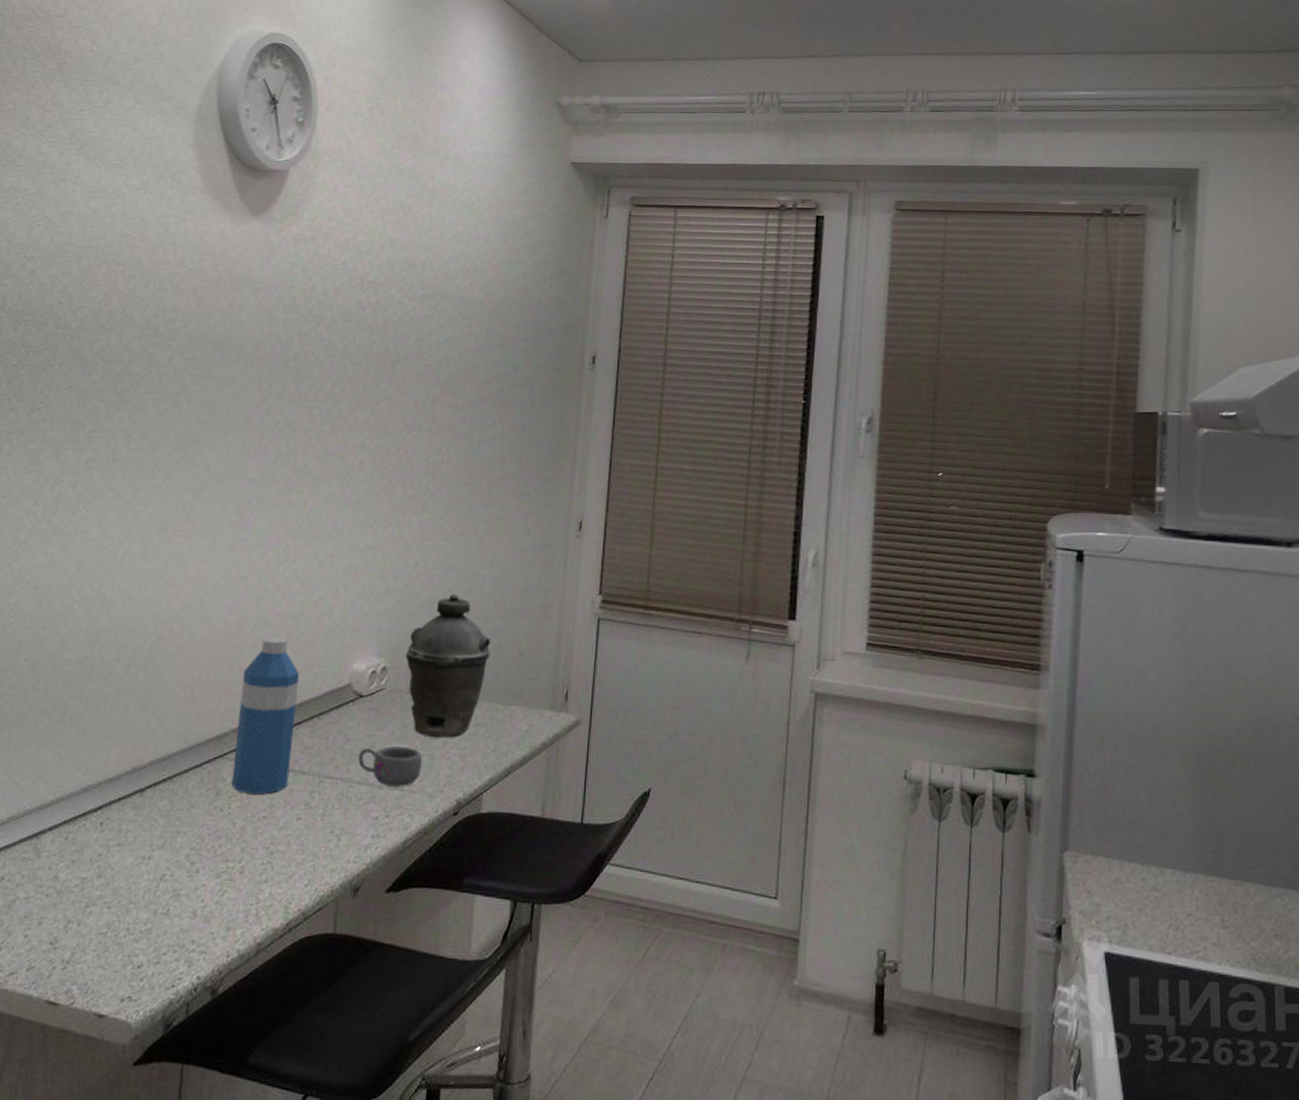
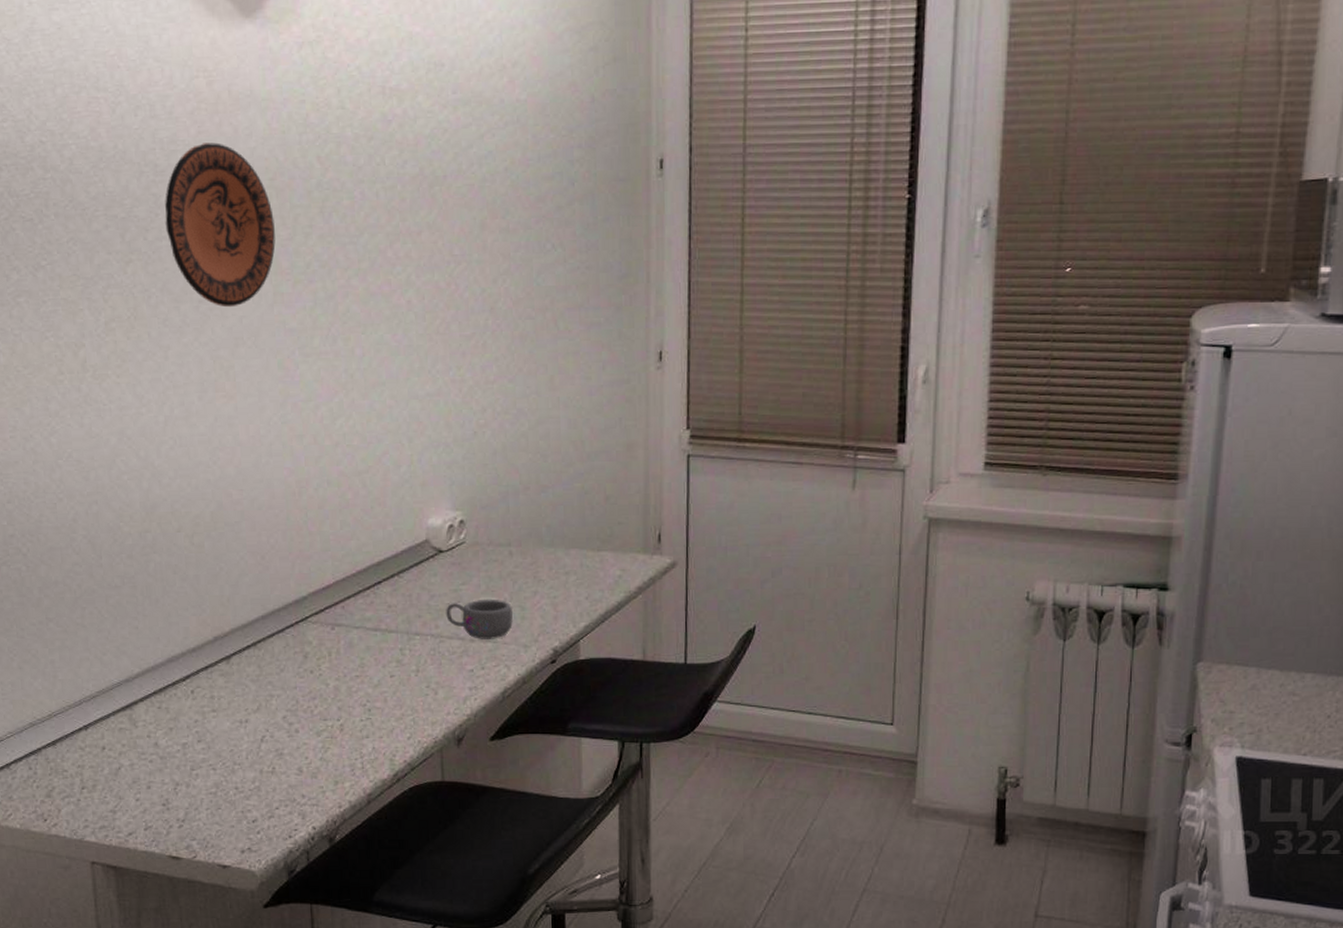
decorative plate: none [155,314,252,457] -> present [165,142,276,308]
water bottle: present [231,637,299,795] -> none [313,497,377,655]
kettle: present [405,593,491,738] -> none [483,438,574,588]

